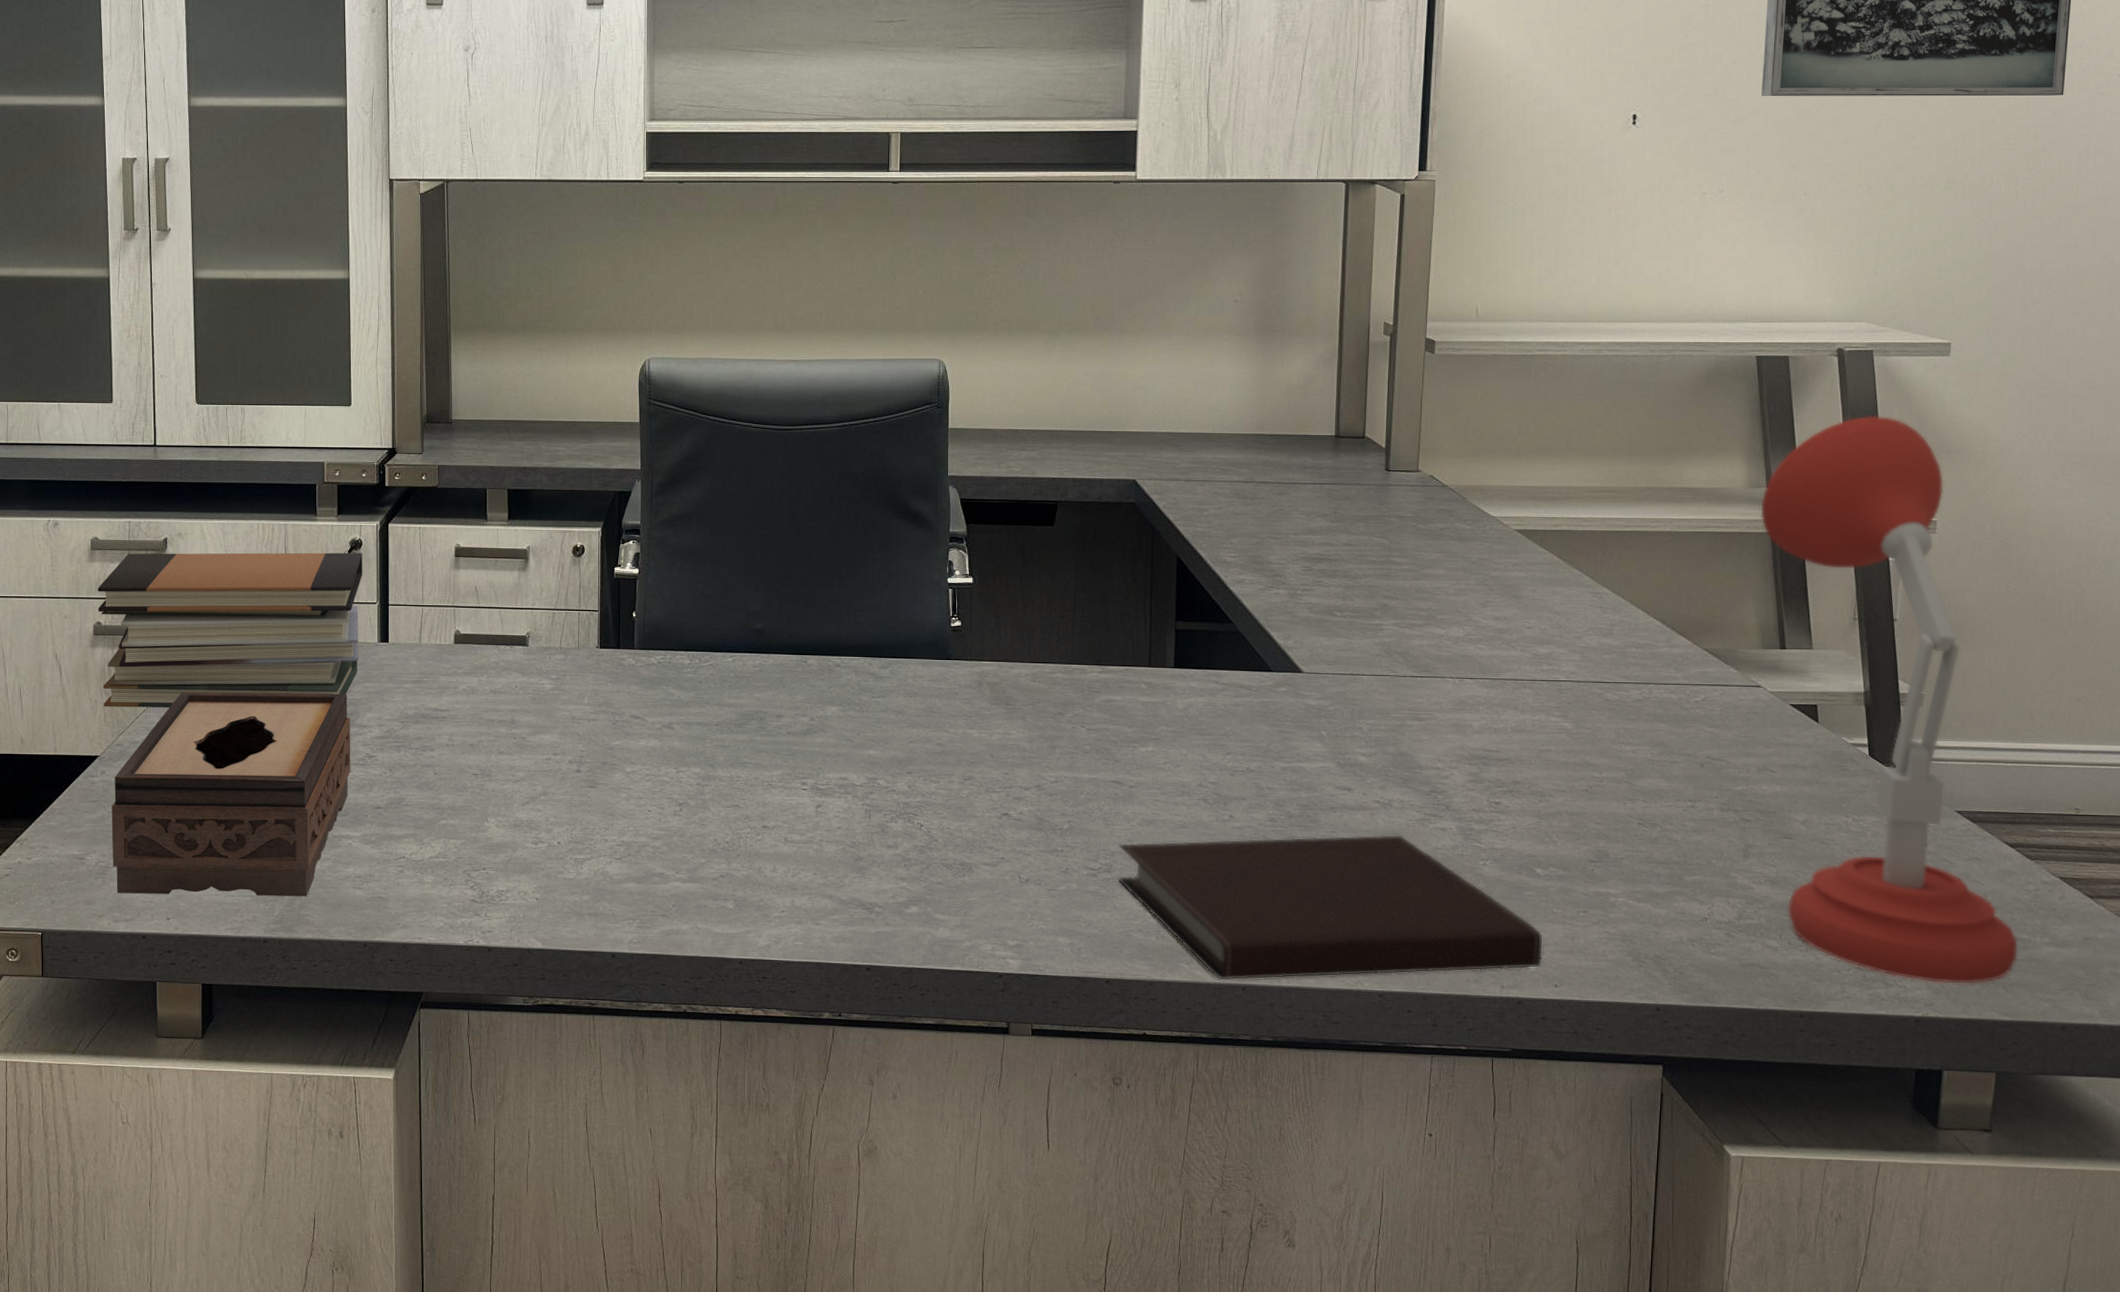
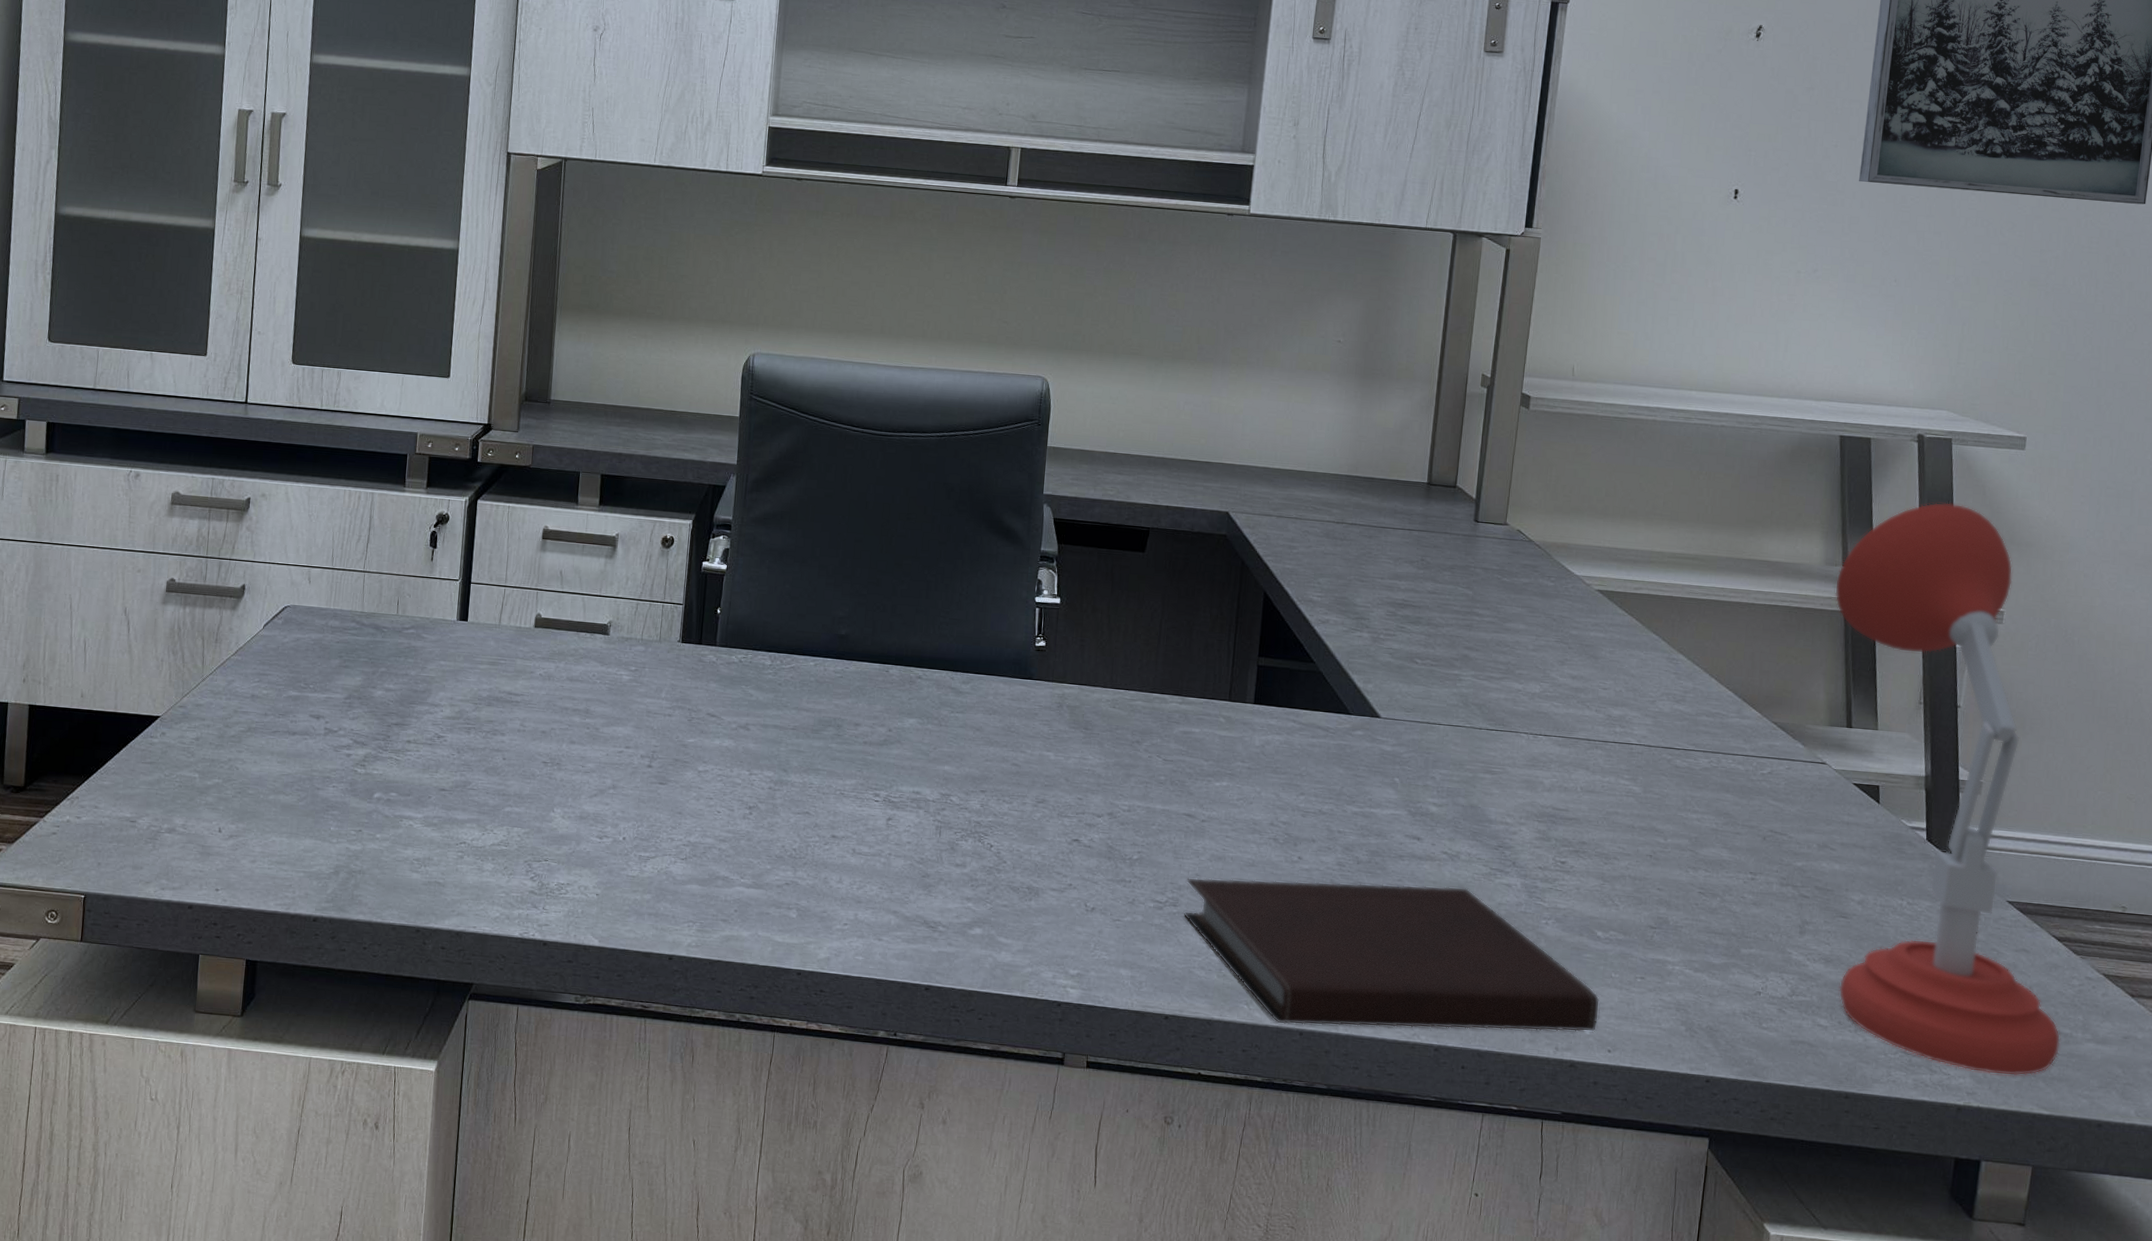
book stack: present [98,552,362,708] -> none [170,511,449,672]
tissue box: present [111,692,351,897] -> none [164,656,422,876]

